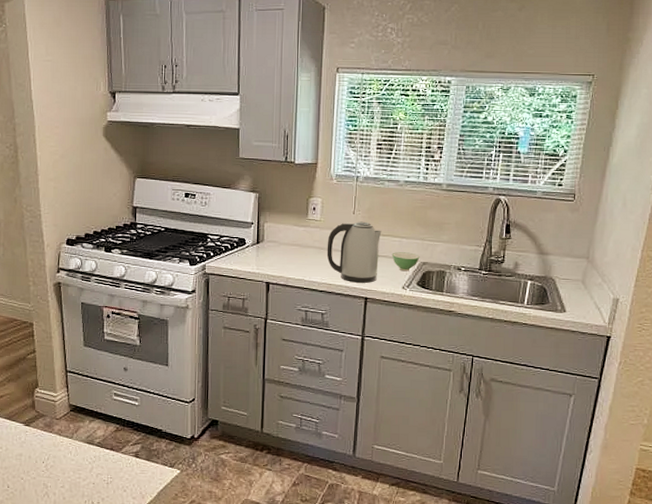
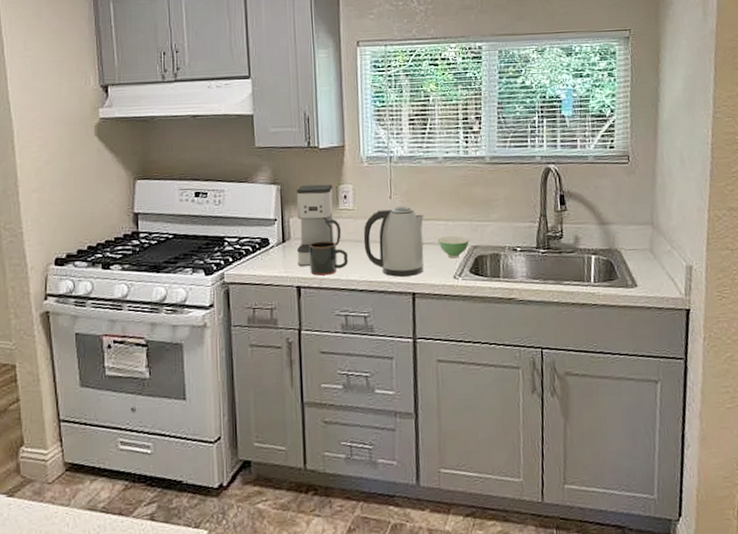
coffee maker: none [269,195,308,267] -> present [296,184,341,267]
mug: none [279,245,312,275] -> present [309,241,348,276]

